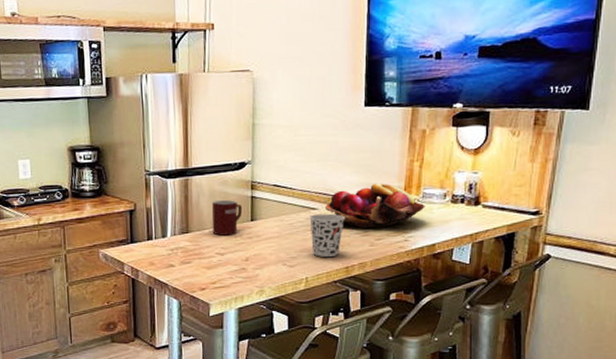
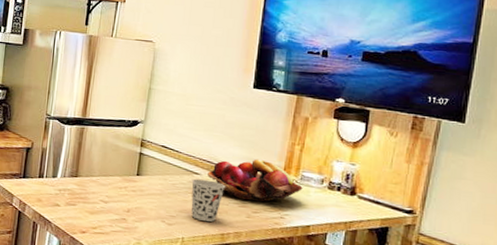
mug: present [212,199,243,236] -> none [99,151,131,186]

